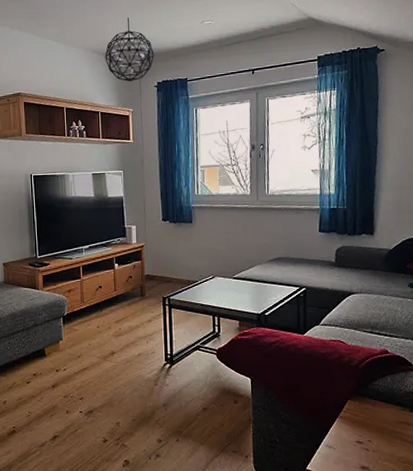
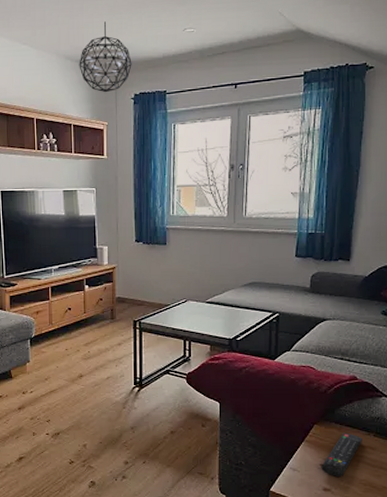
remote control: none [357,408,398,454] -> present [321,432,362,477]

